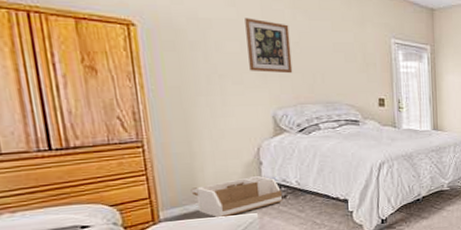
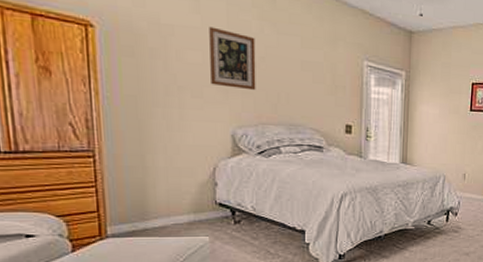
storage bin: present [190,176,283,219] -> none [141,198,237,240]

